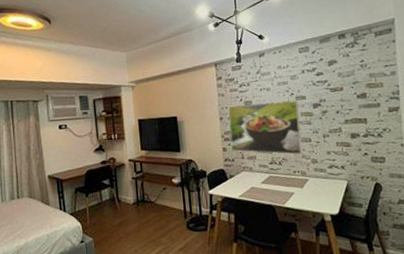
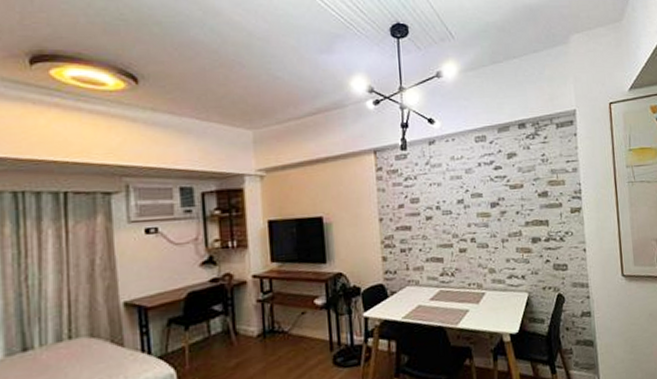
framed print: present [228,100,303,155] -> none [389,198,479,264]

